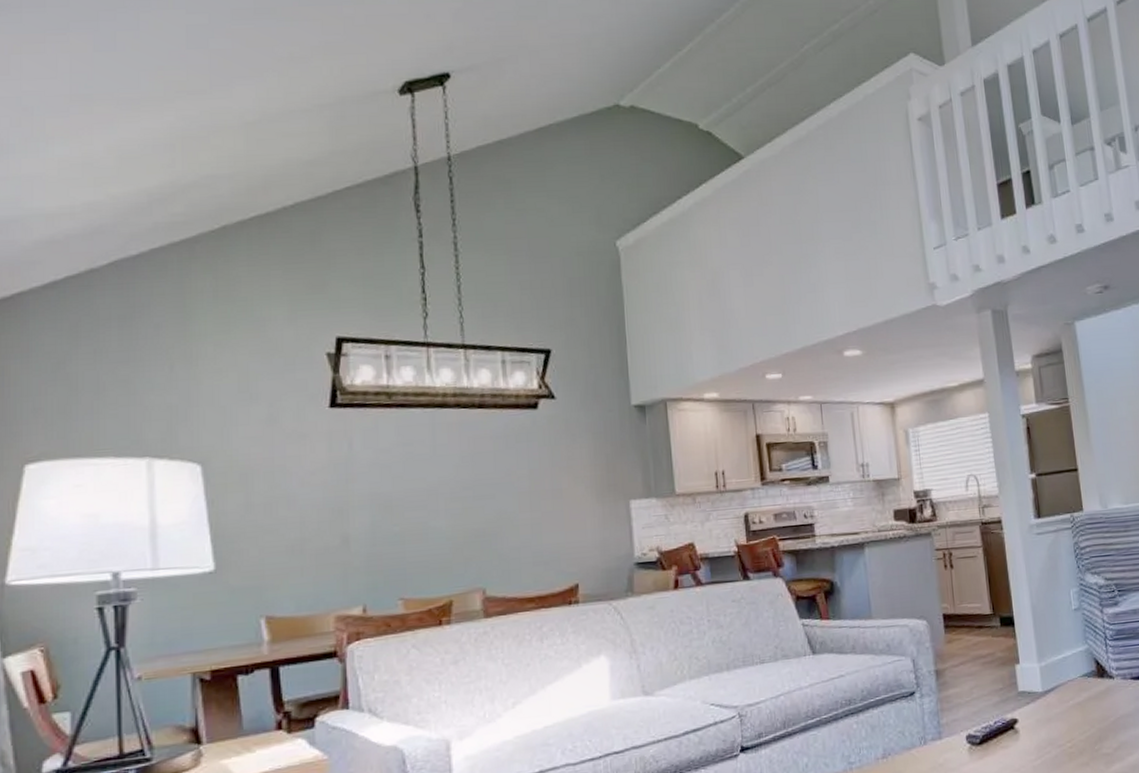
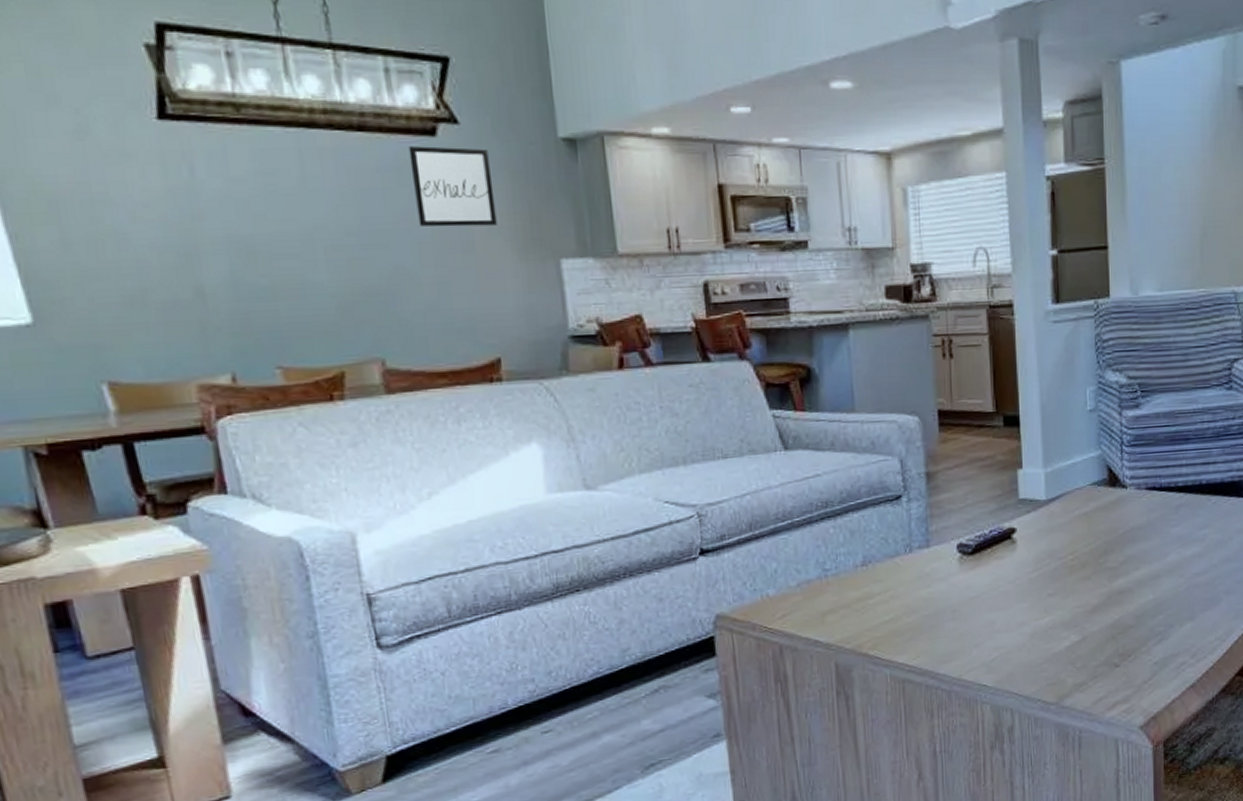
wall art: none [516,416,581,480] -> present [408,146,497,227]

